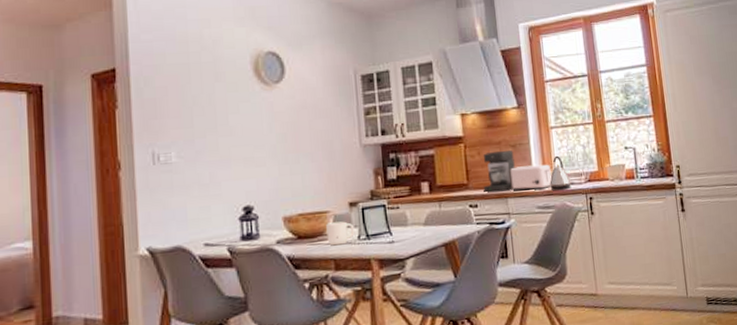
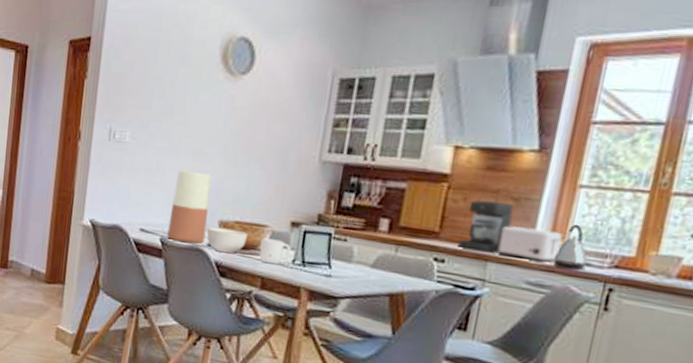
vase: none [232,176,273,247] -> present [167,171,212,244]
bowl: none [272,221,313,247] -> present [206,226,249,254]

